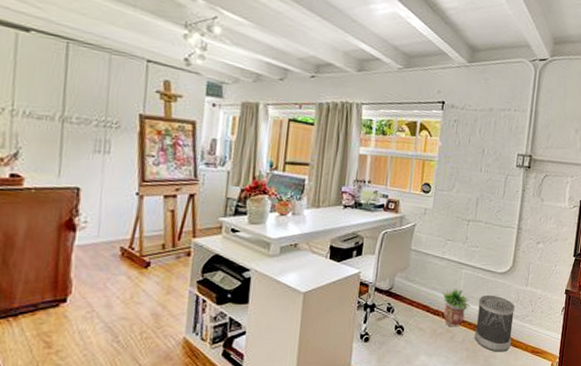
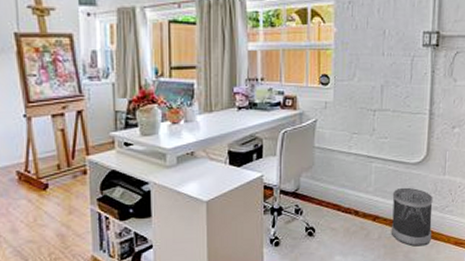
potted plant: present [442,288,471,327] -> none [353,183,384,224]

